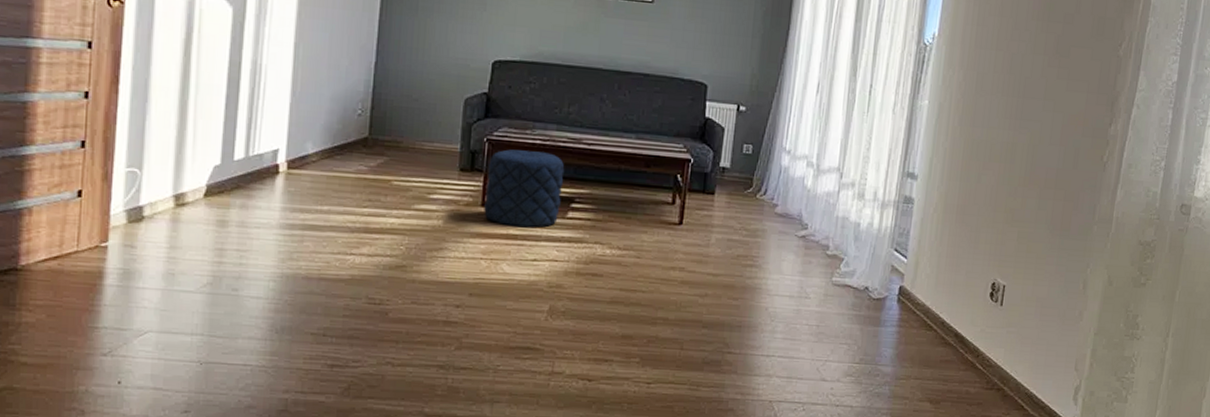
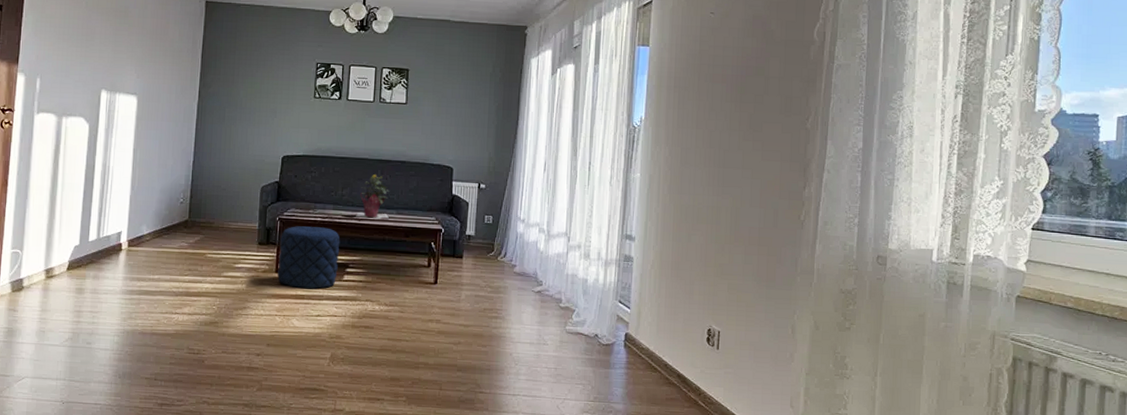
potted flower: none [585,88,629,146] -> present [356,174,390,220]

